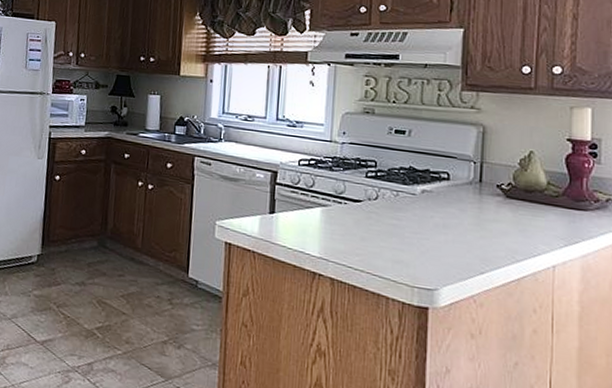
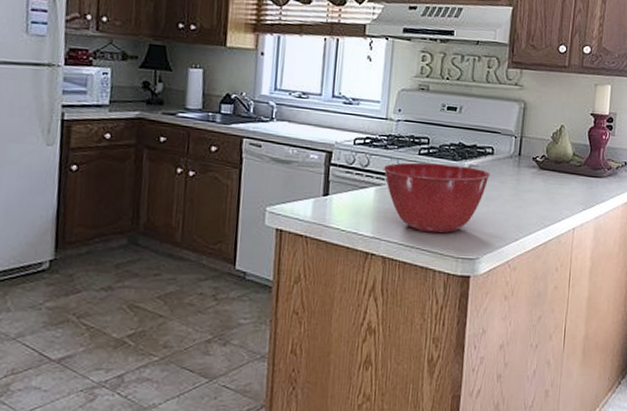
mixing bowl: none [328,184,446,260] -> present [383,162,490,234]

